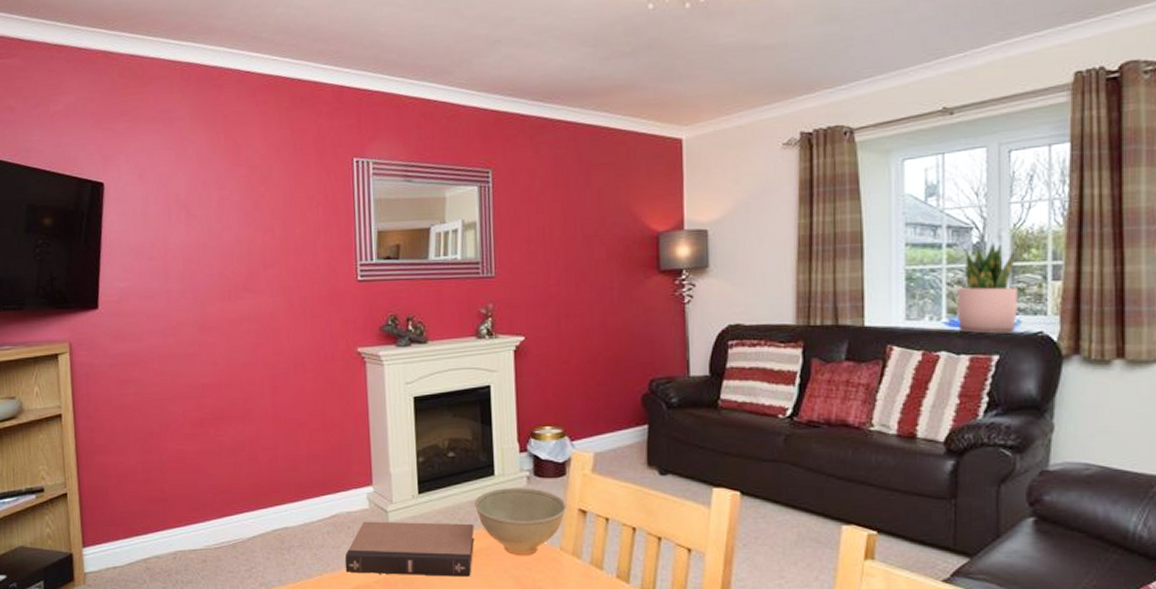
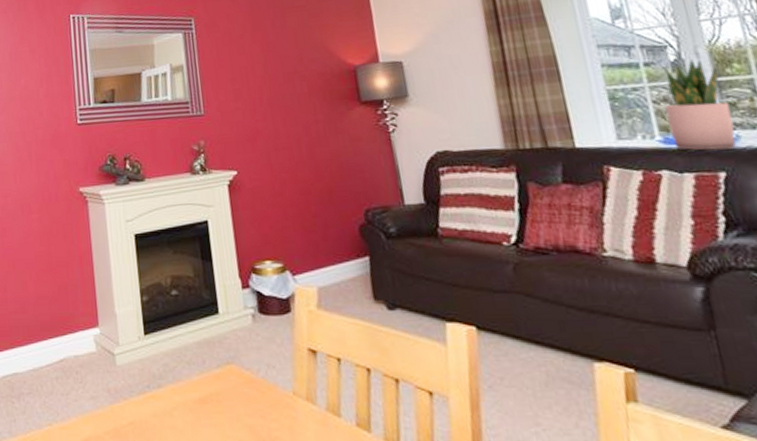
book: present [344,521,475,577] -> none [74,365,204,426]
bowl: present [474,488,567,556] -> none [201,326,296,402]

